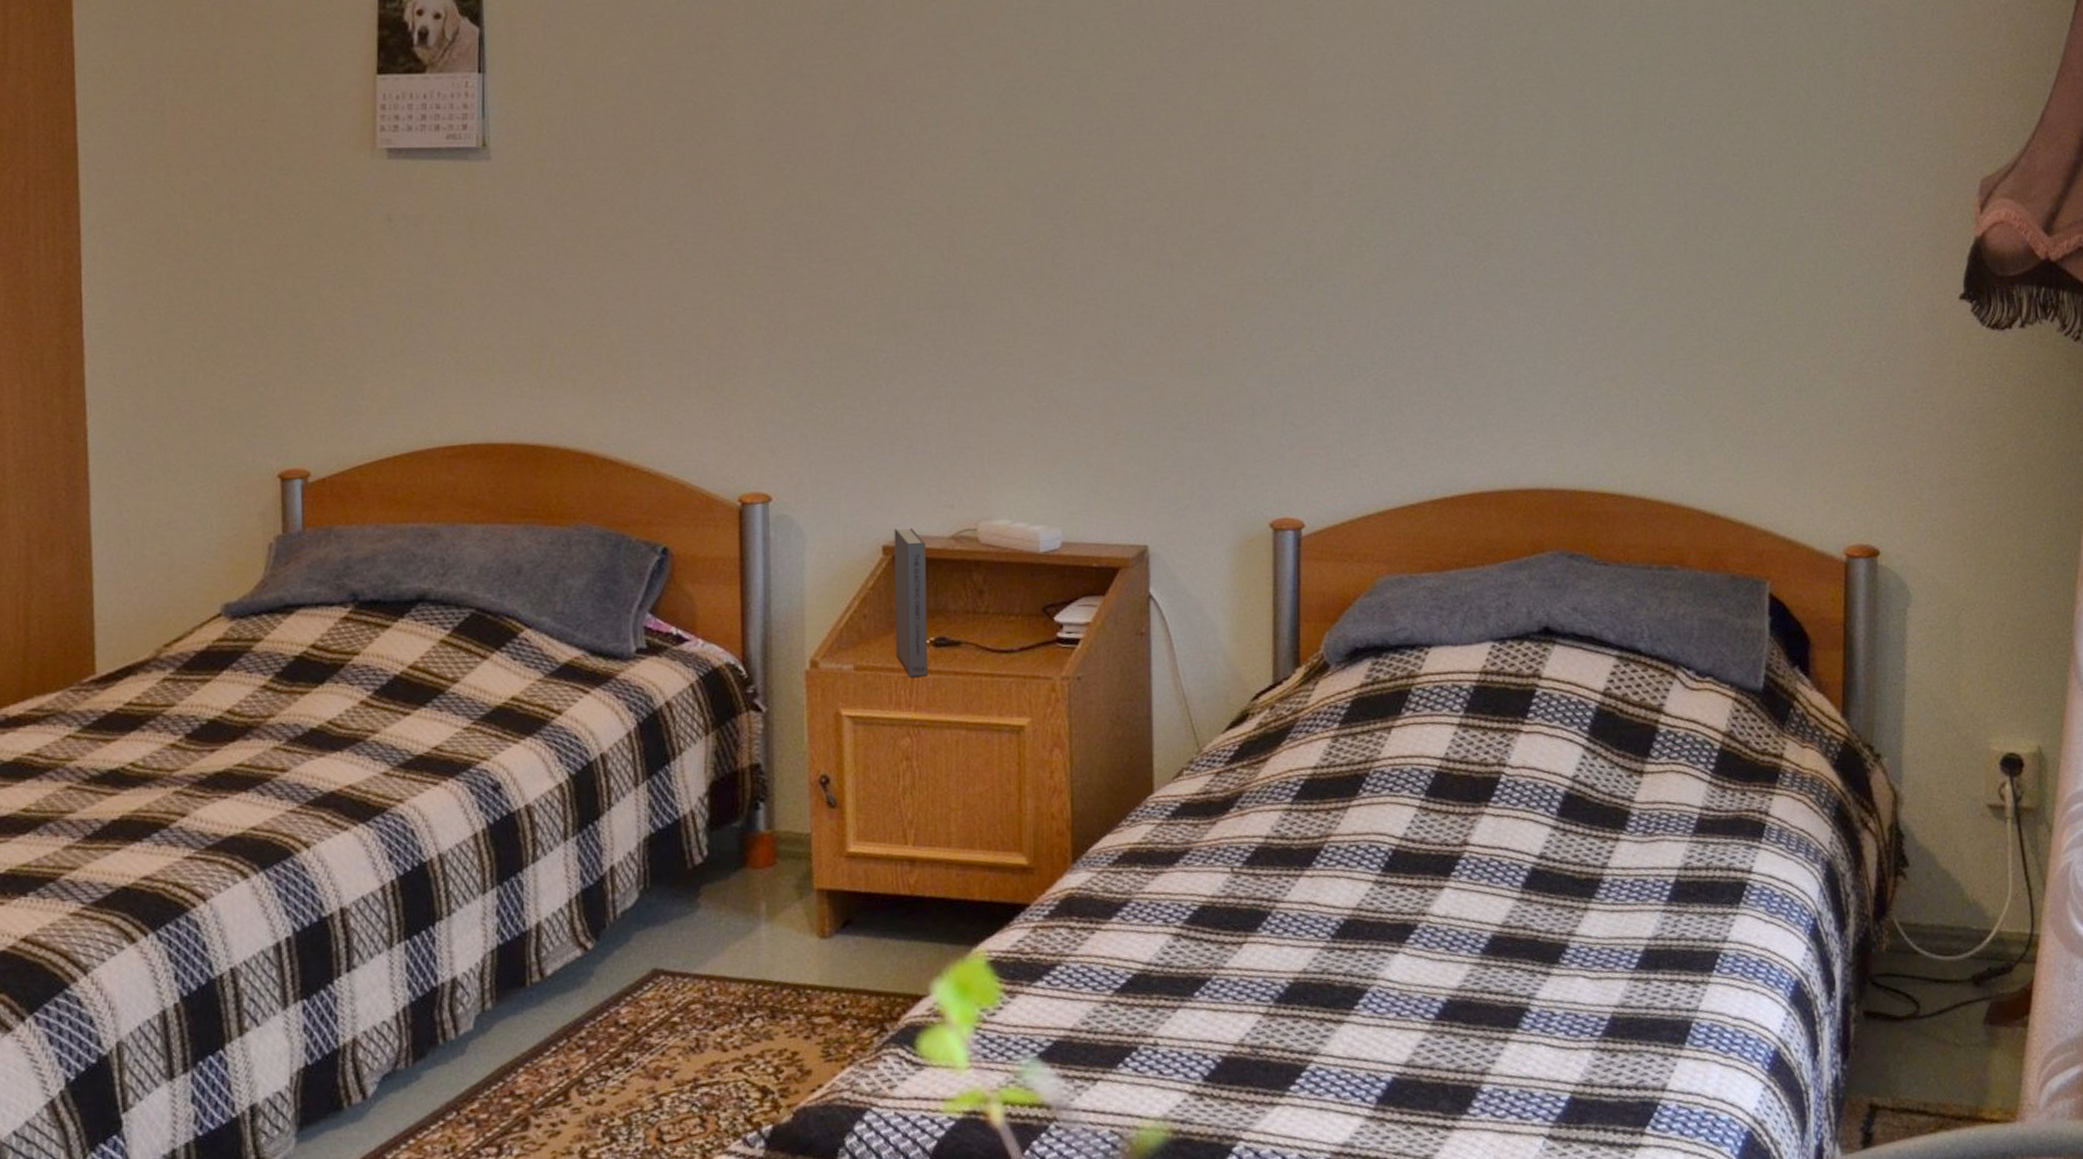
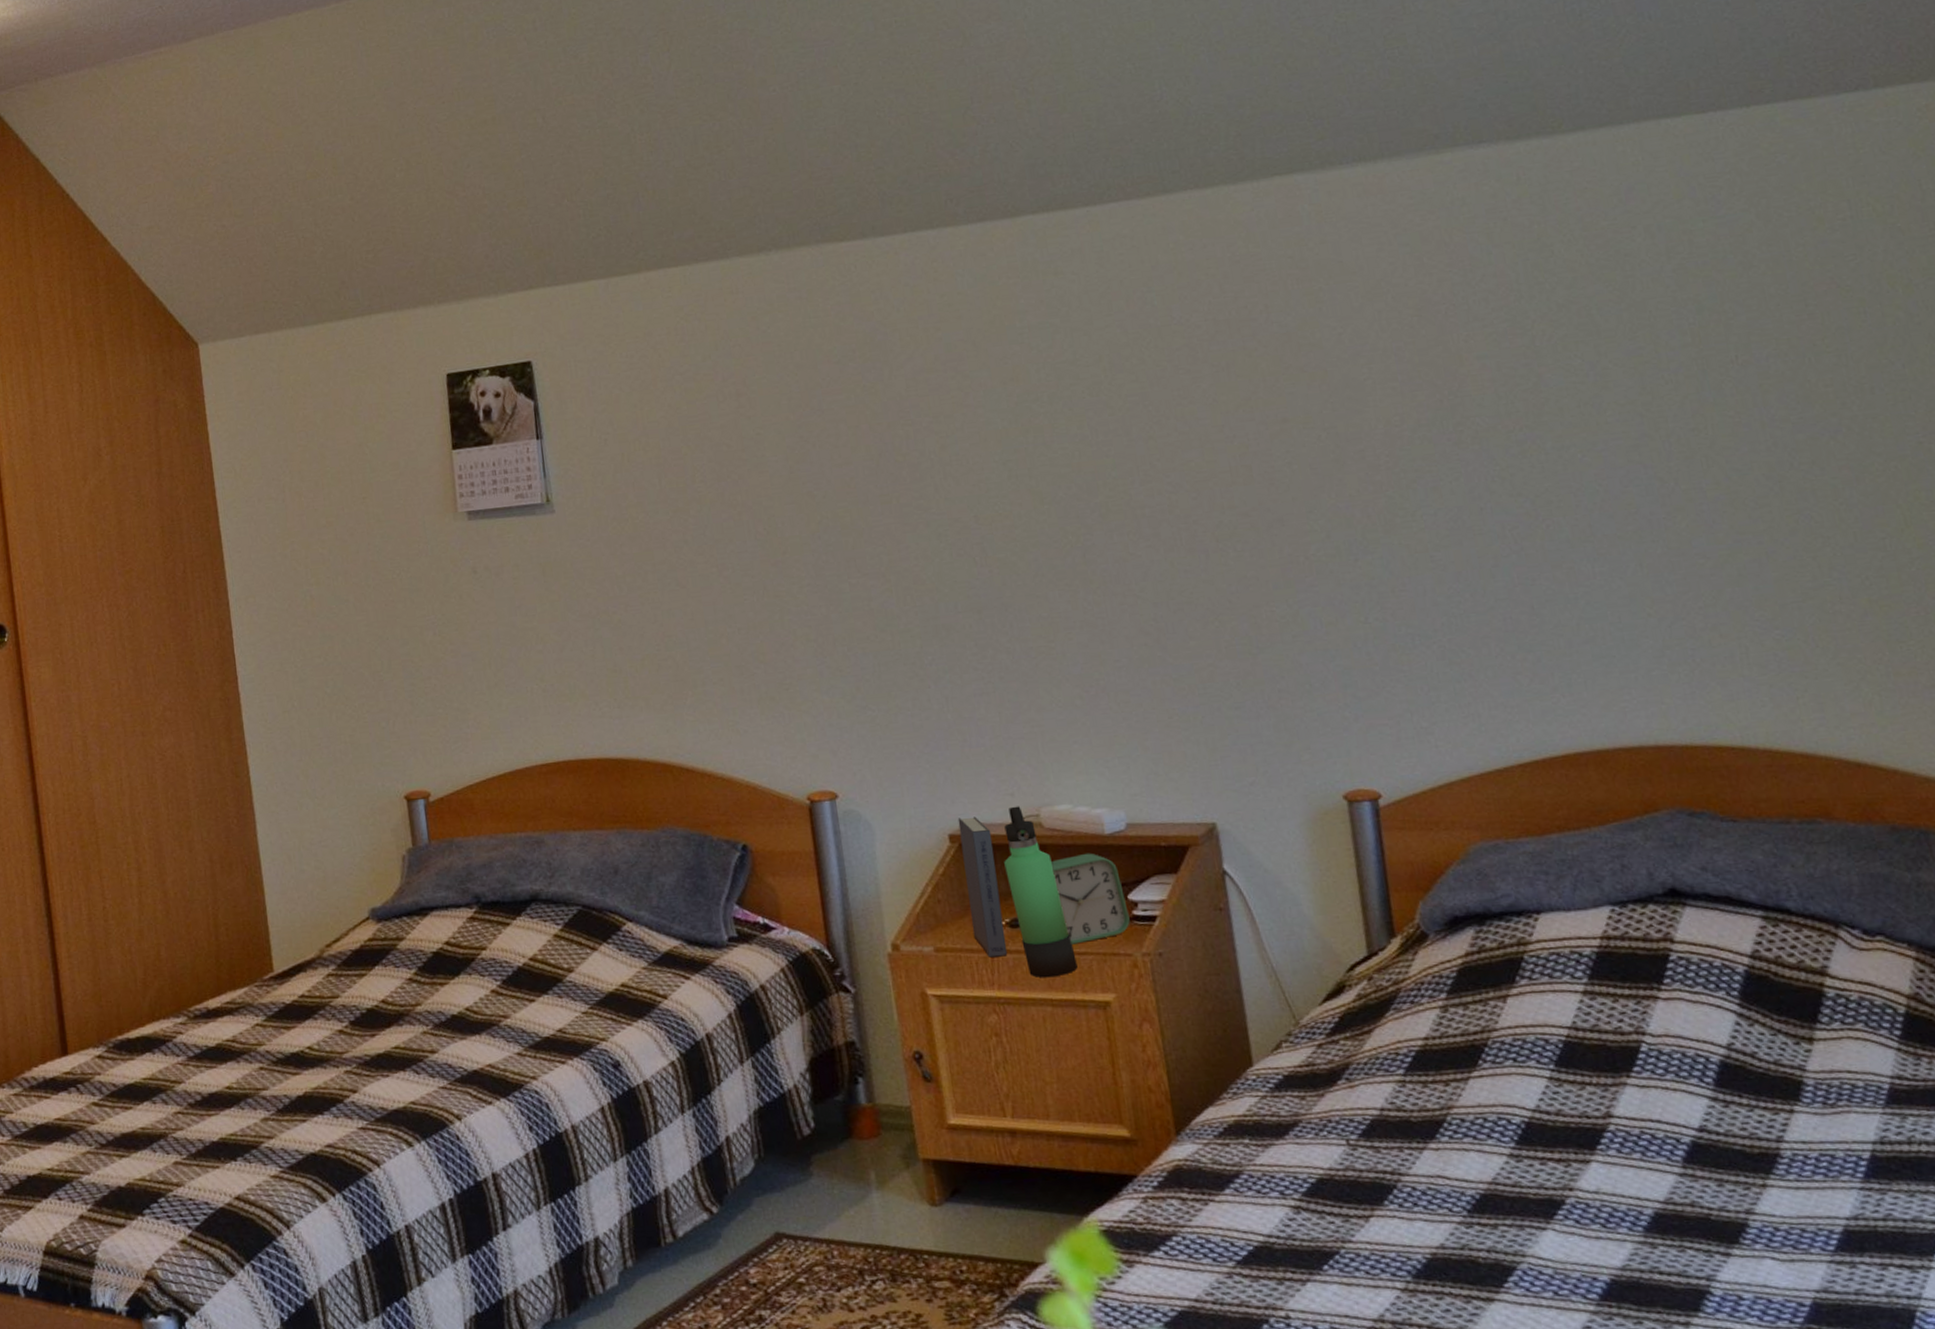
thermos bottle: none [936,519,997,700] -> present [1004,806,1078,978]
alarm clock: none [982,571,1054,666] -> present [1050,853,1130,944]

